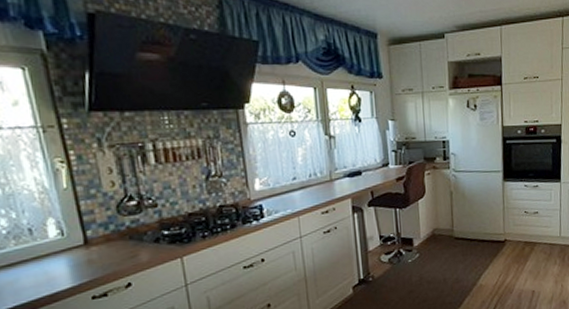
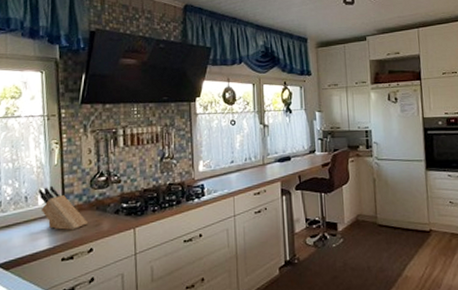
knife block: none [45,213,120,265] -> present [38,185,88,230]

